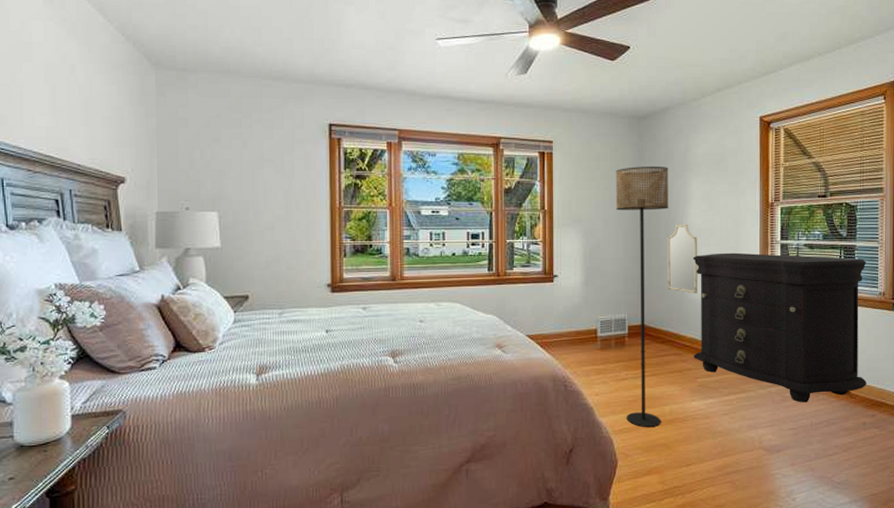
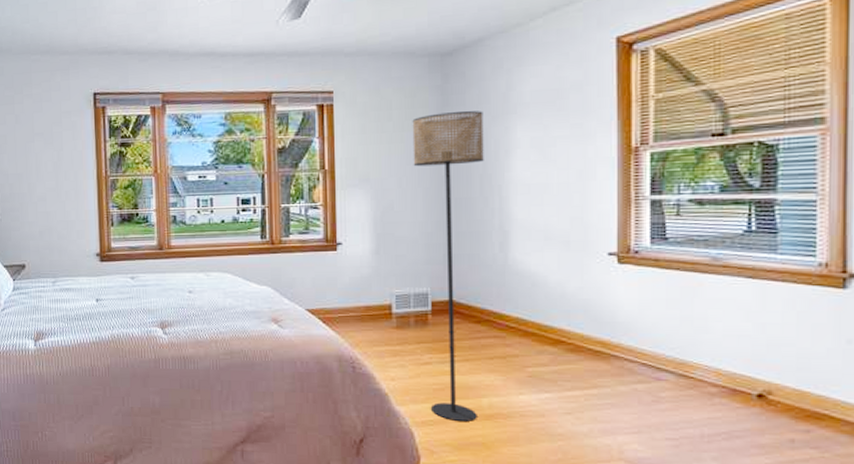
home mirror: present [667,225,698,294] -> none [483,180,526,264]
dresser: present [693,252,867,403] -> none [519,212,796,407]

